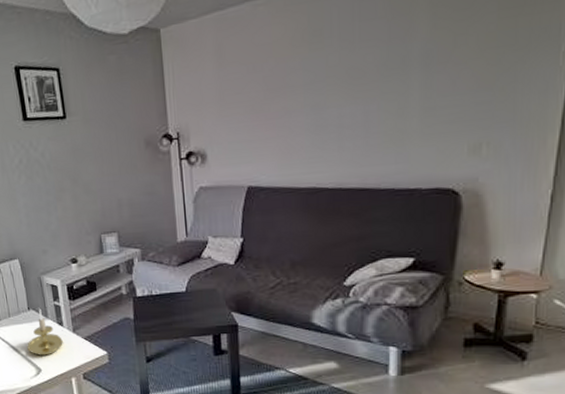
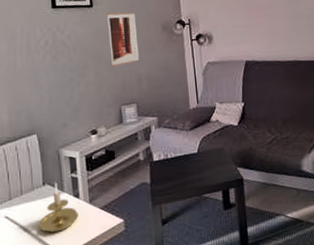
wall art: none [82,124,120,189] -> present [107,12,140,66]

